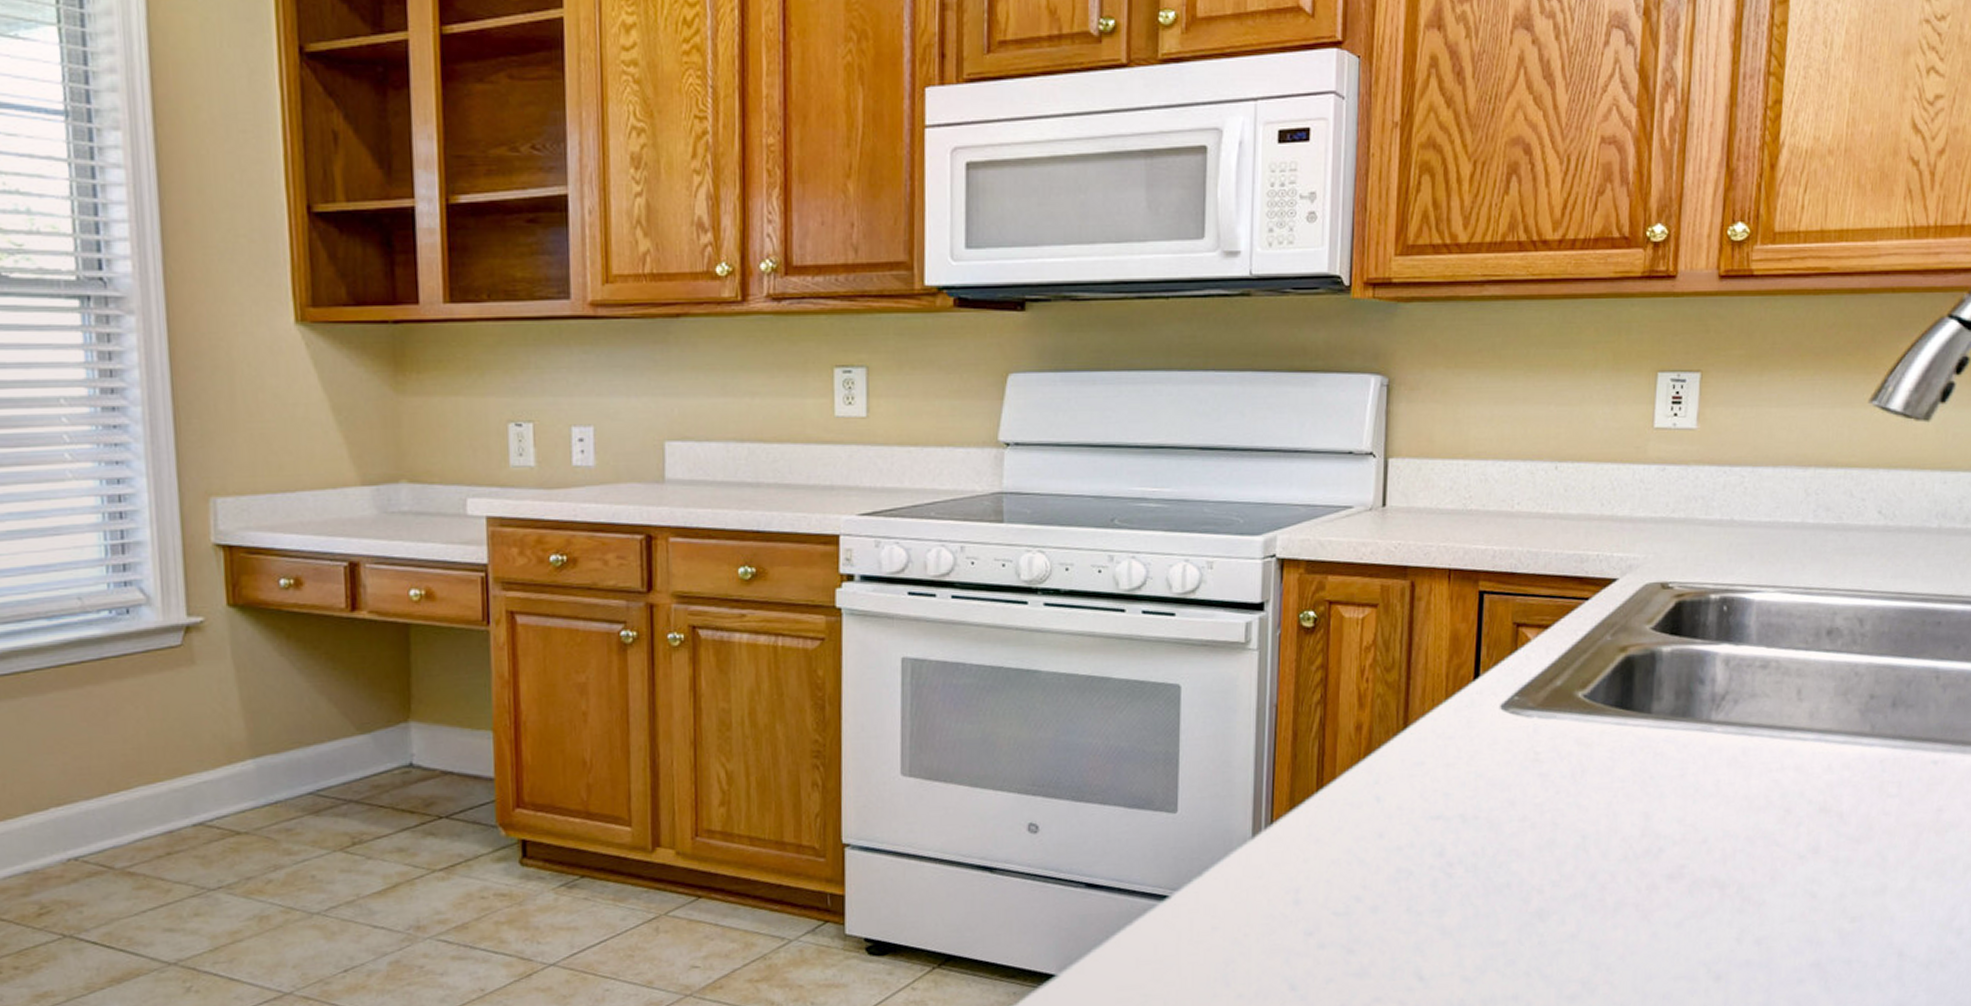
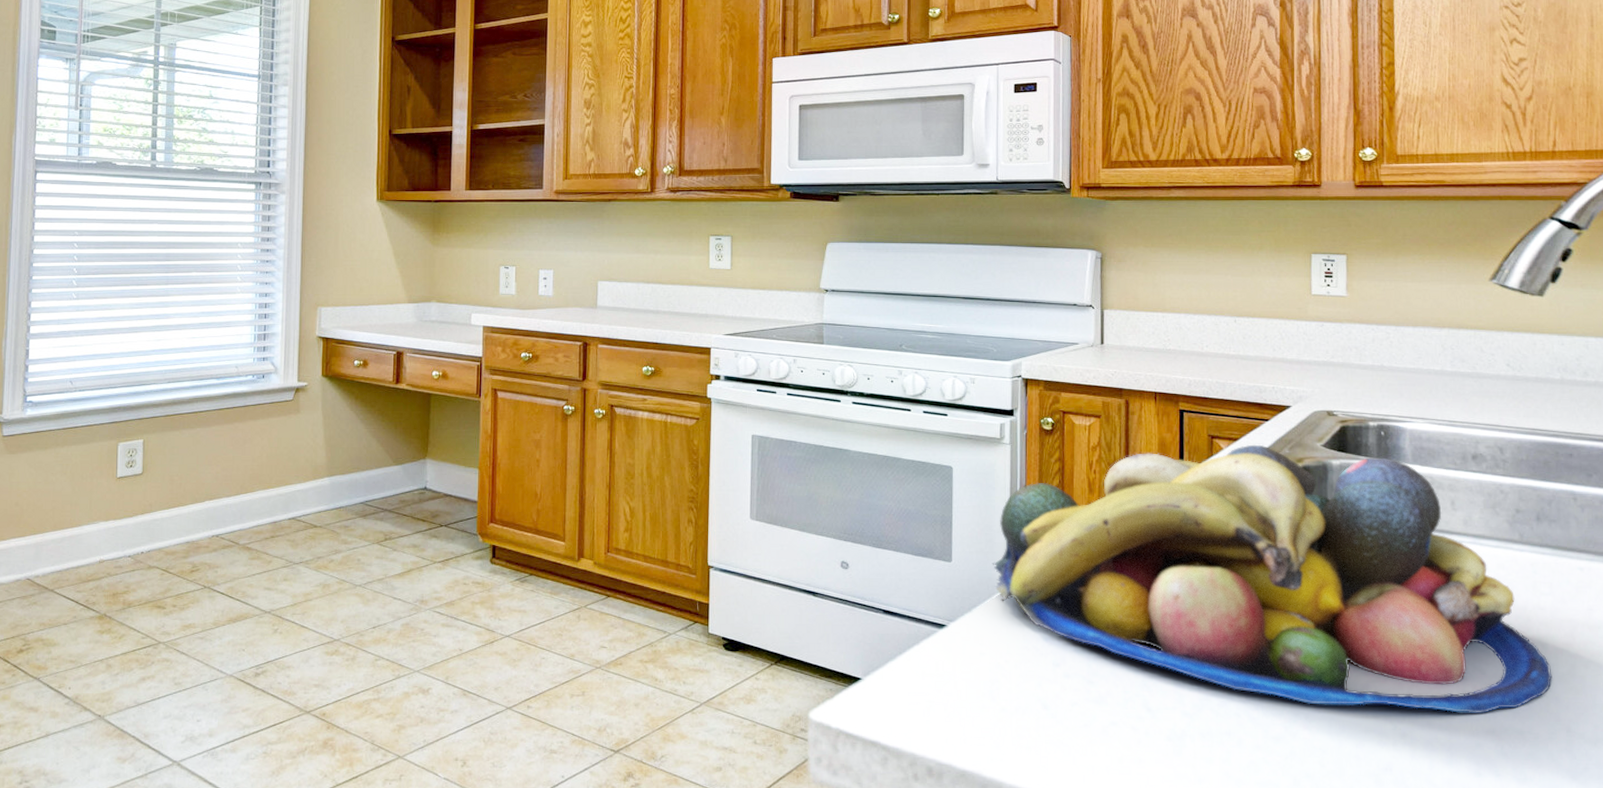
fruit bowl: none [1230,631,1890,953] -> present [992,444,1552,714]

